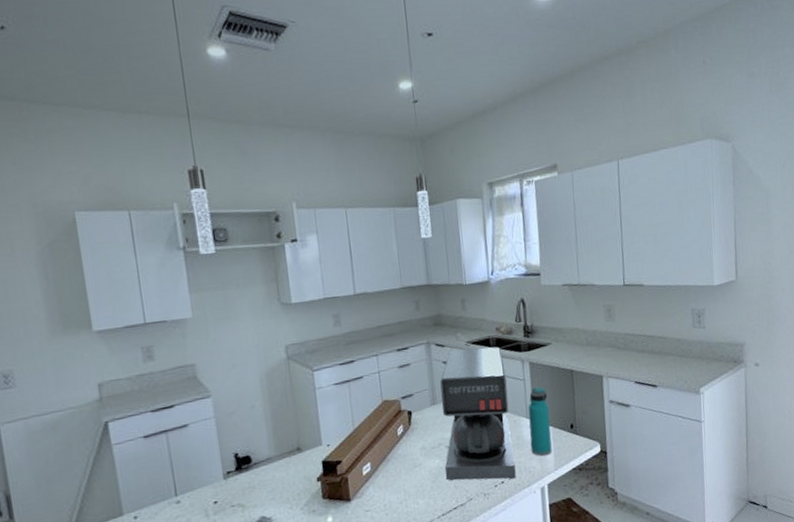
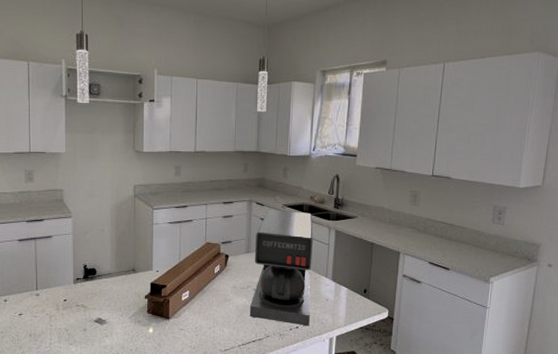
water bottle: present [528,386,552,456] -> none [326,252,347,312]

